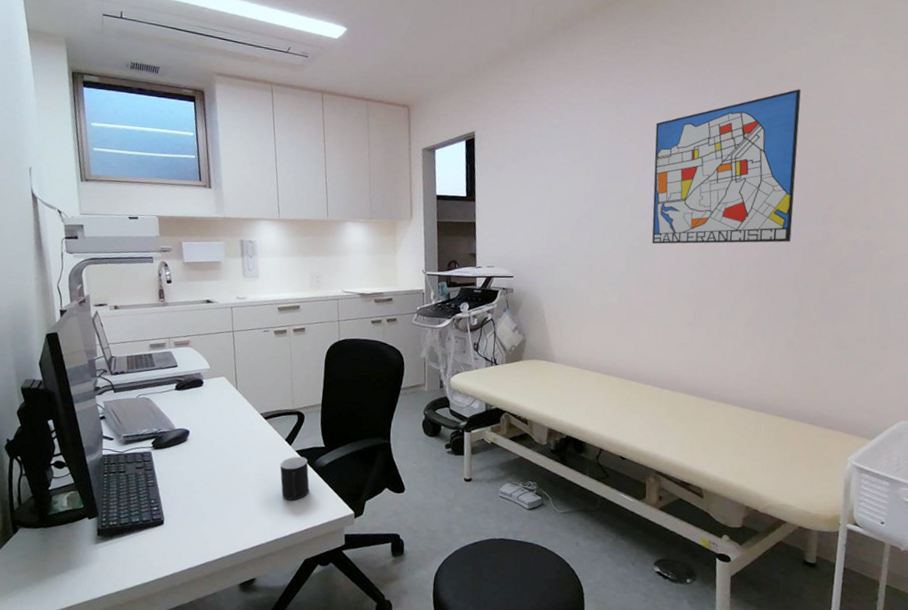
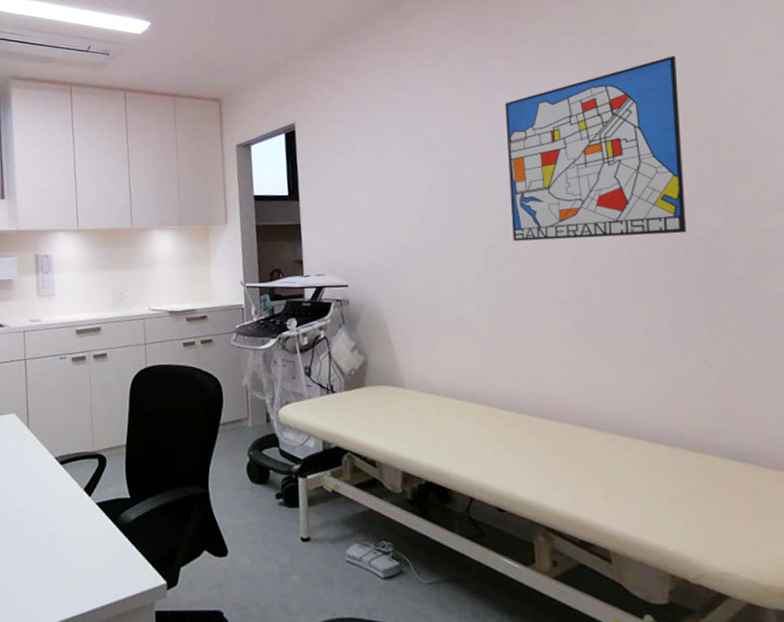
cup: present [280,456,310,501] -> none [77,510,113,567]

